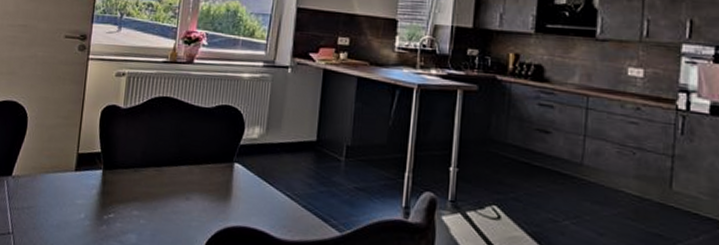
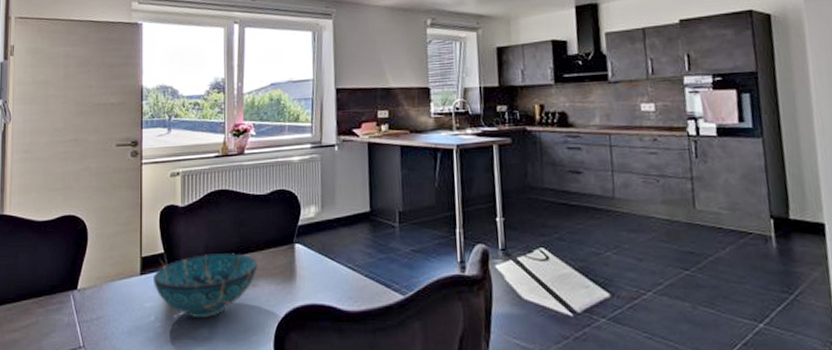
decorative bowl: none [87,160,194,224] -> present [153,253,258,319]

